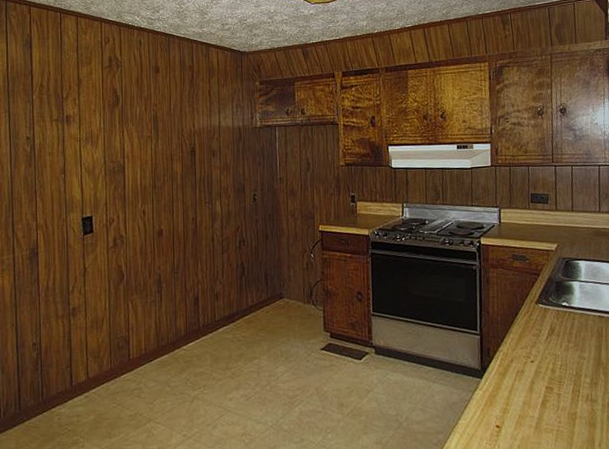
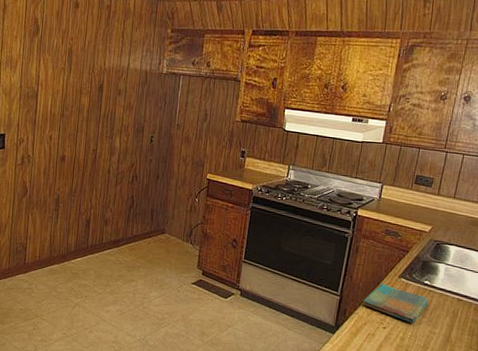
dish towel: none [504,313,571,352] -> present [363,283,429,324]

